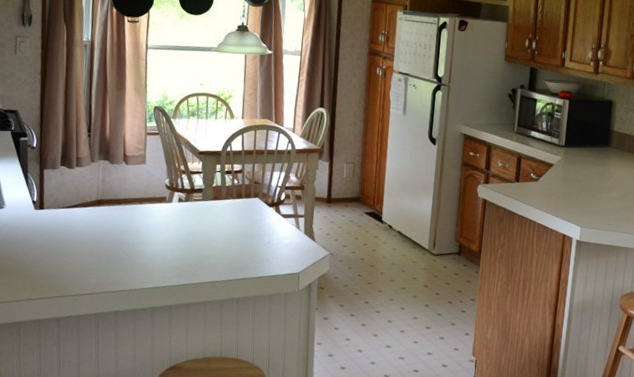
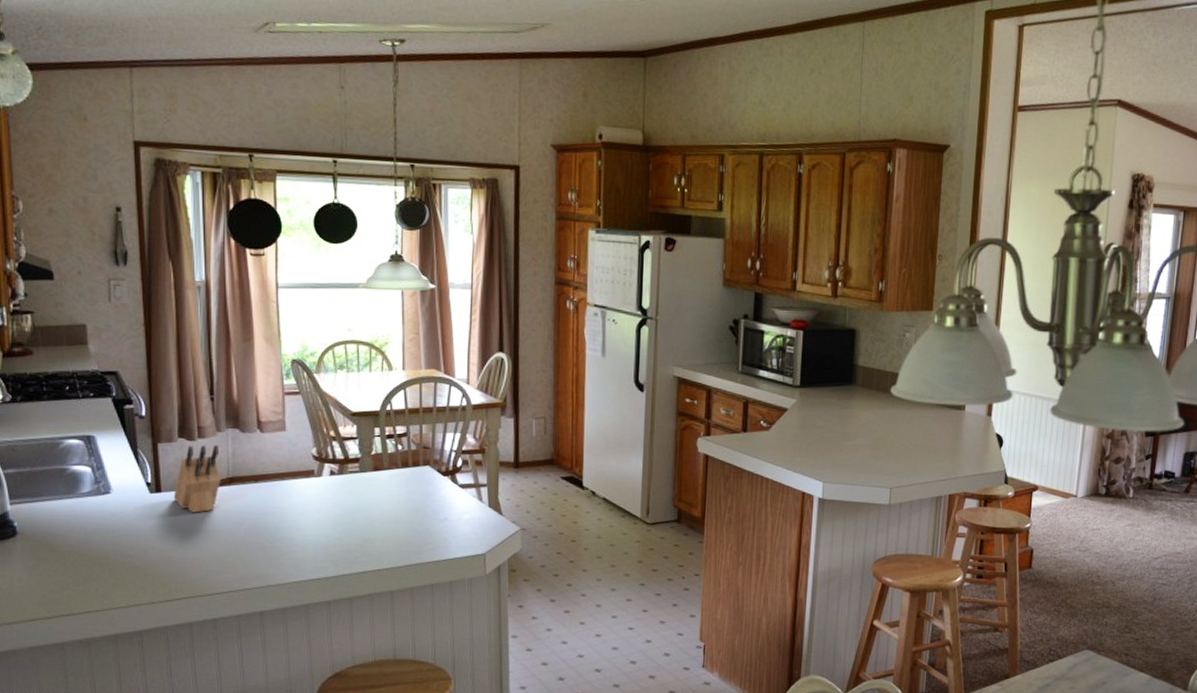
knife block: none [53,172,92,228] -> present [173,445,221,513]

